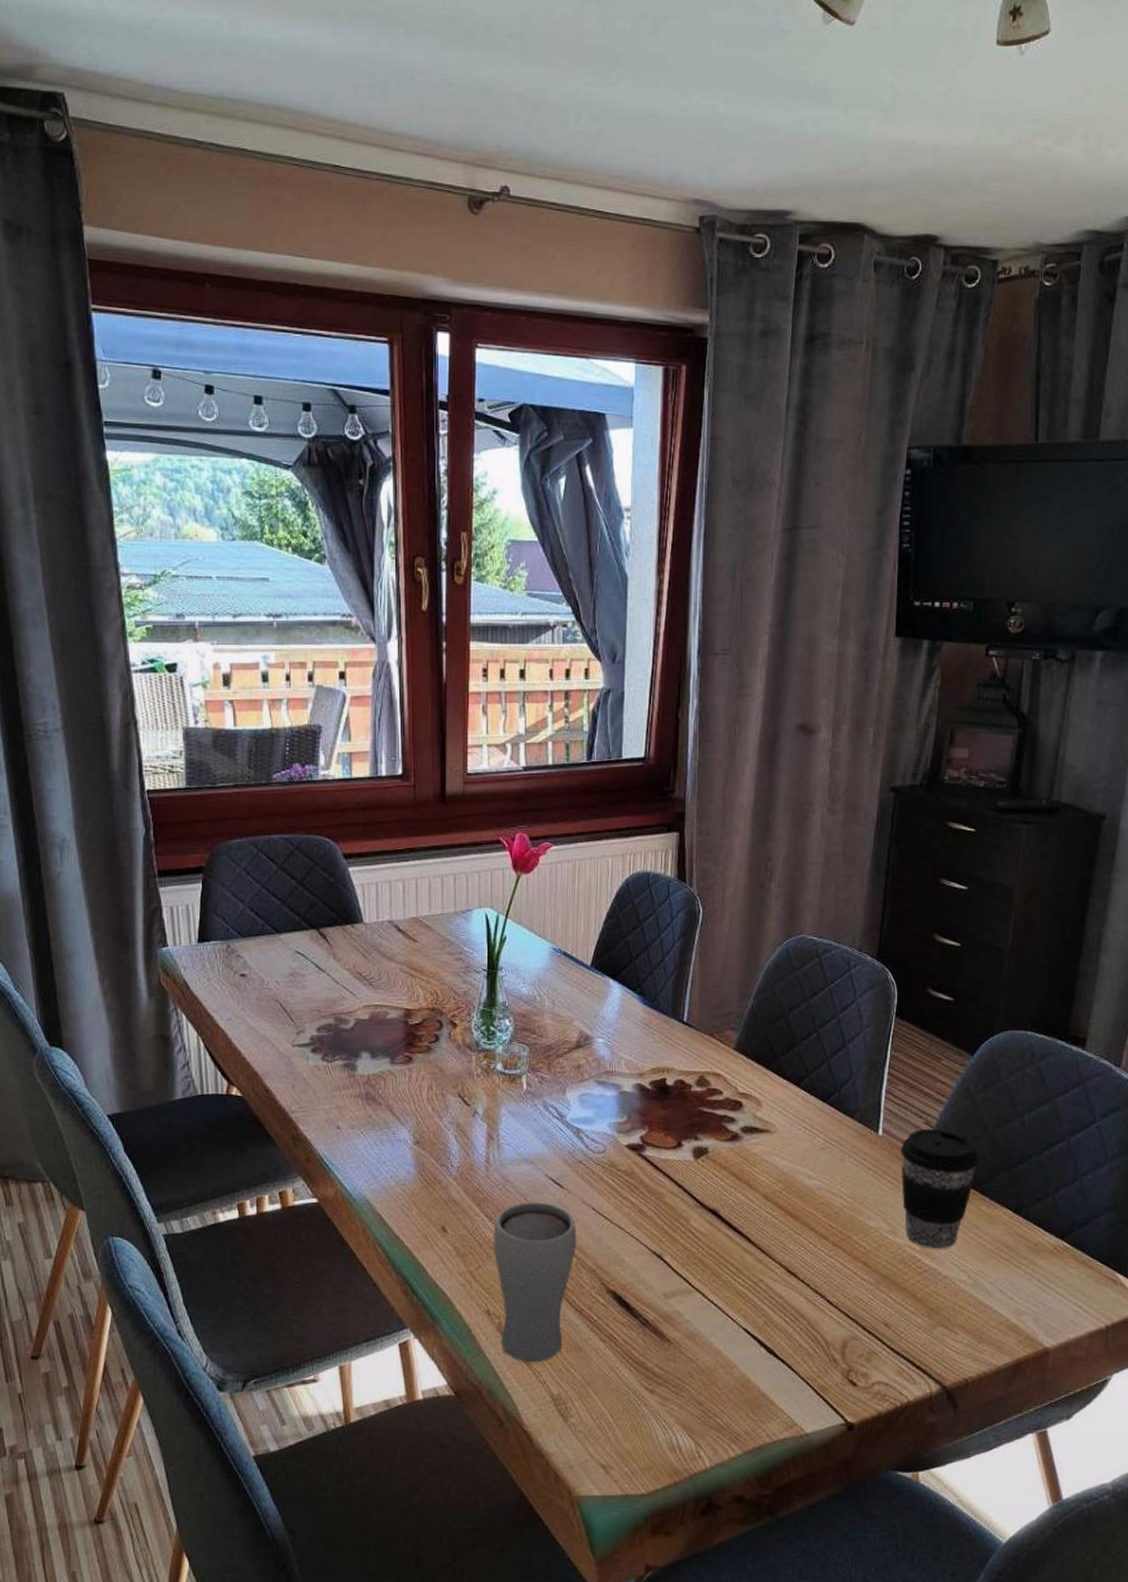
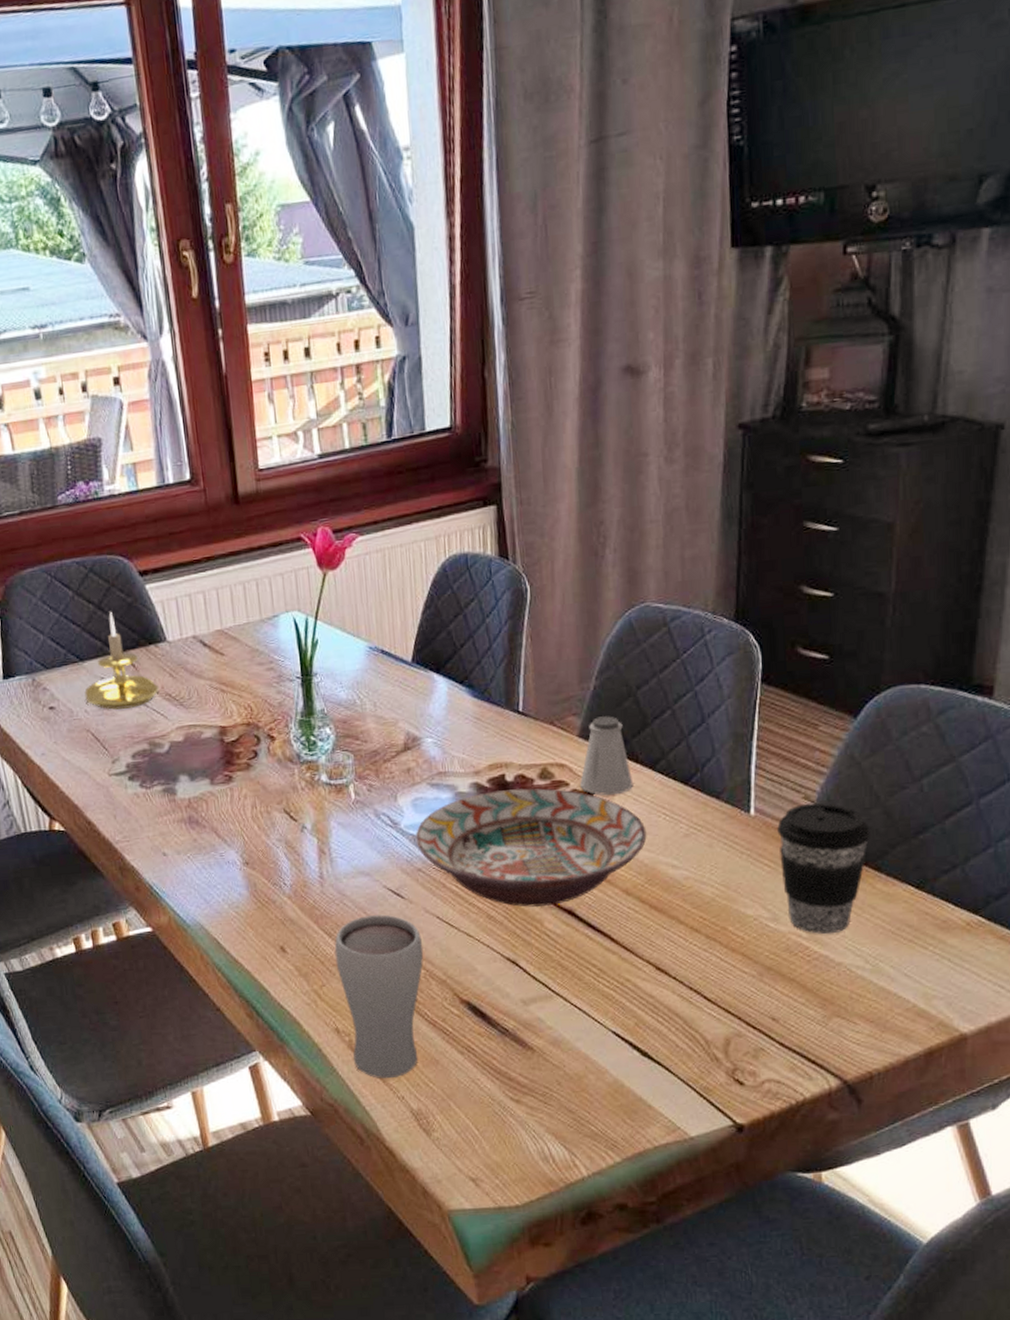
candle holder: none [277,888,351,983] -> present [84,611,159,710]
decorative bowl: none [579,1092,788,1206] -> present [415,788,647,908]
saltshaker: none [733,1033,780,1107] -> present [580,716,634,796]

